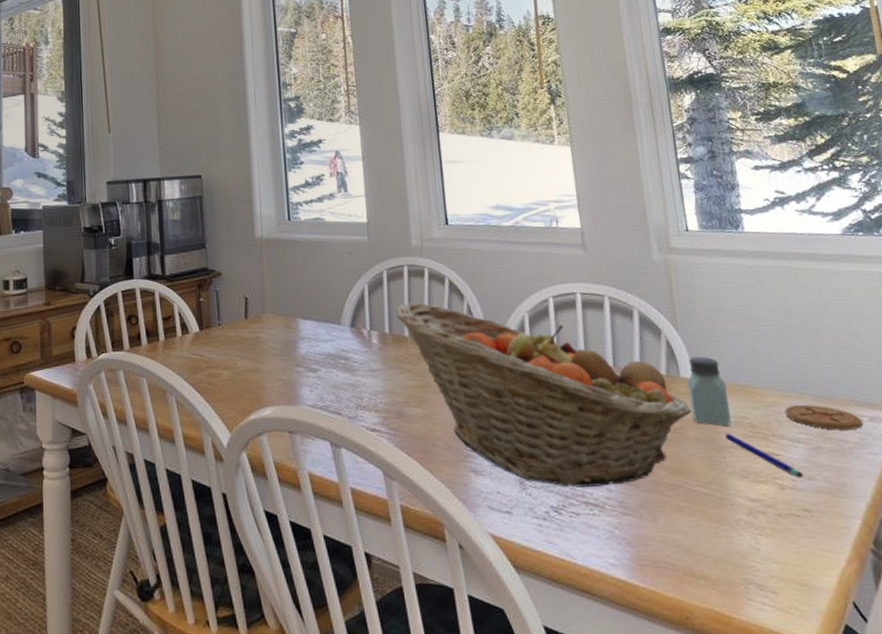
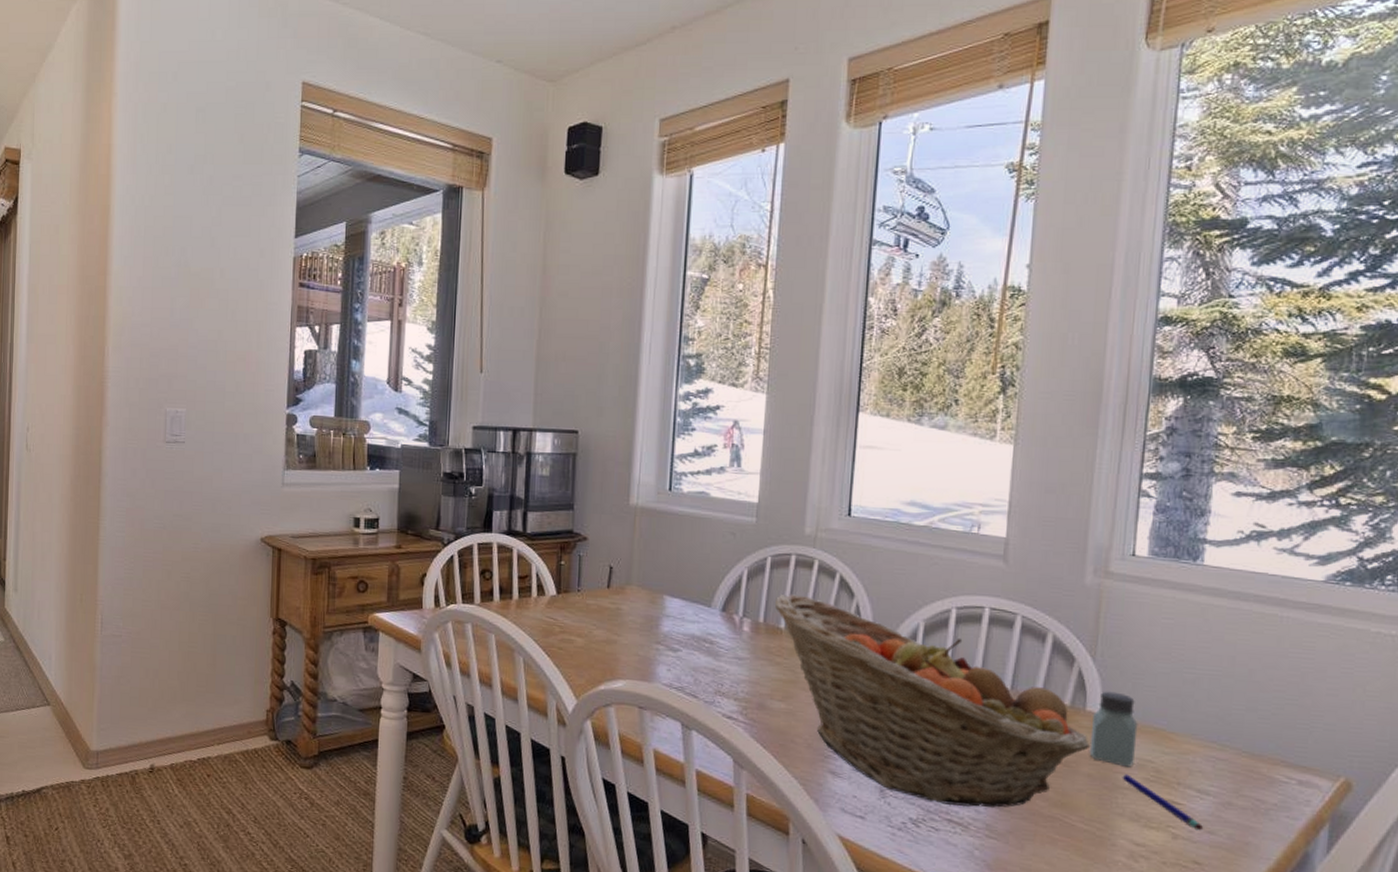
coaster: present [784,405,863,430] -> none [1199,756,1289,791]

